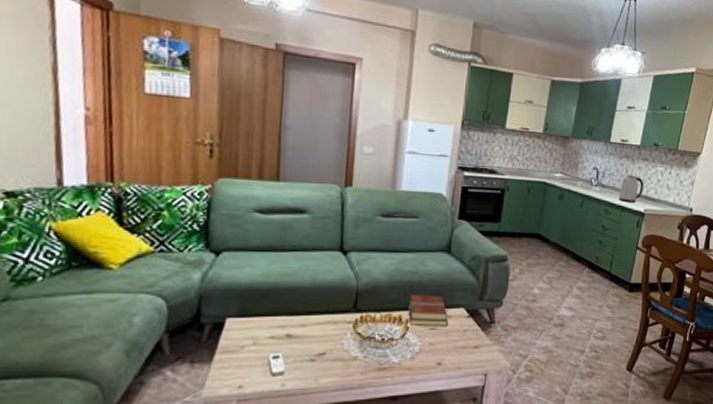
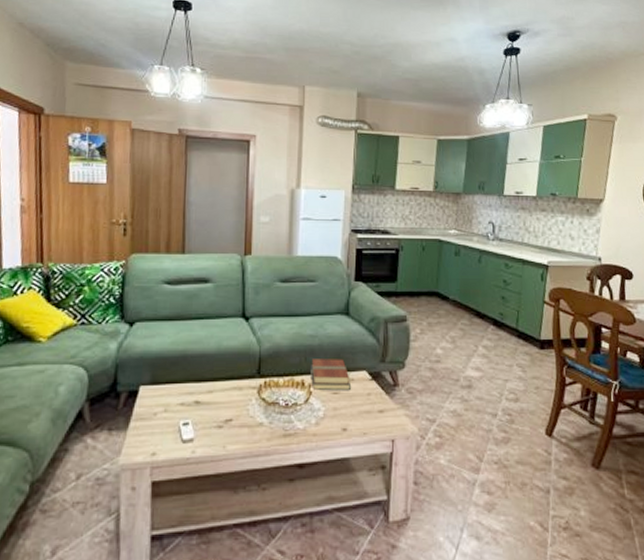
kettle: present [618,175,644,203] -> none [518,227,544,255]

